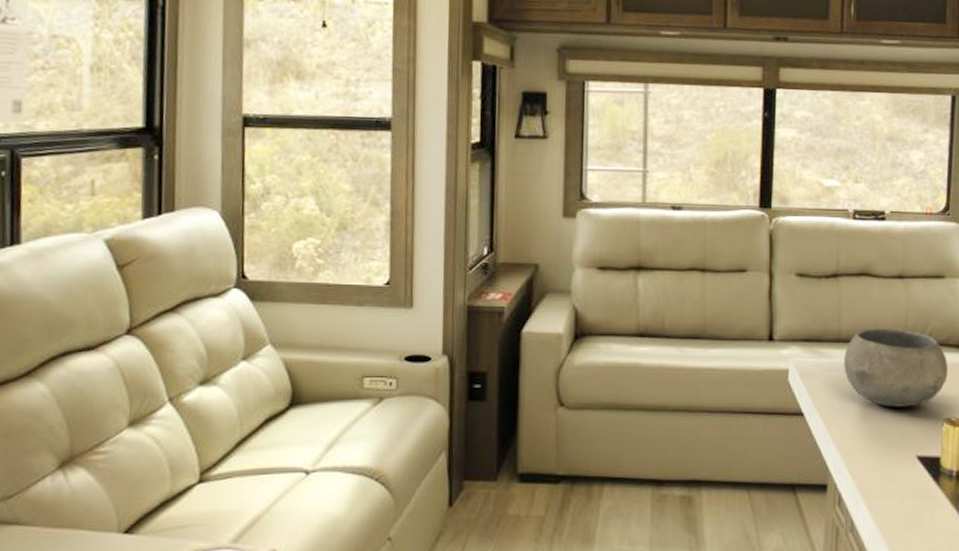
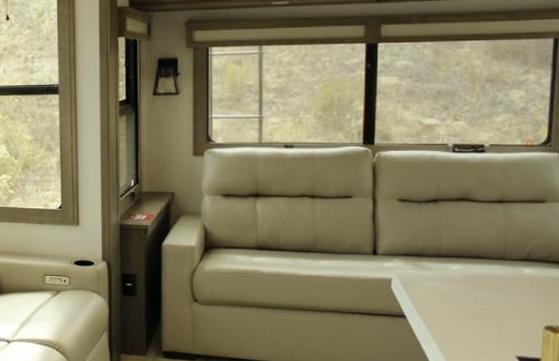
bowl: present [844,328,948,407] -> none [444,246,548,314]

